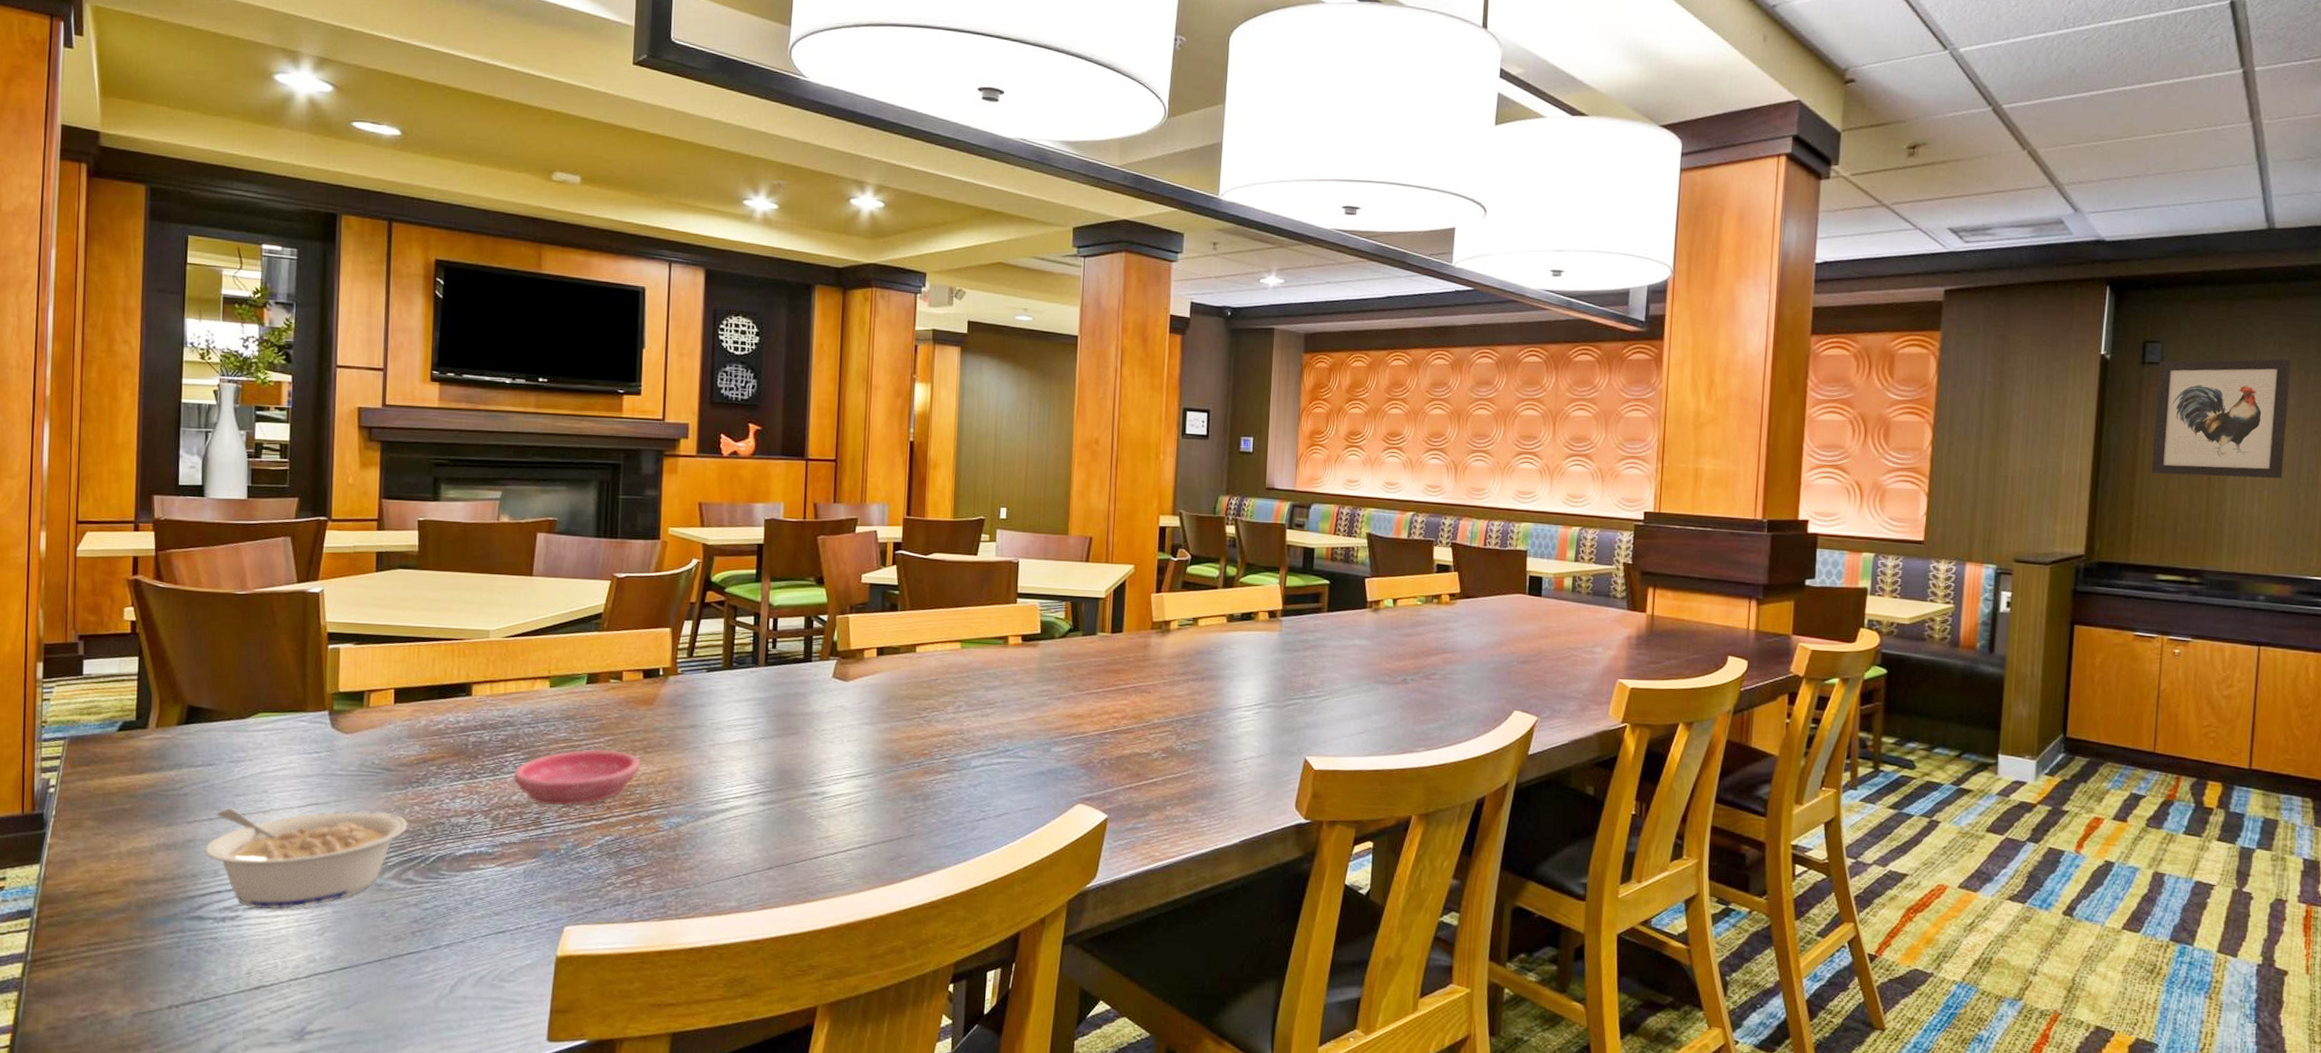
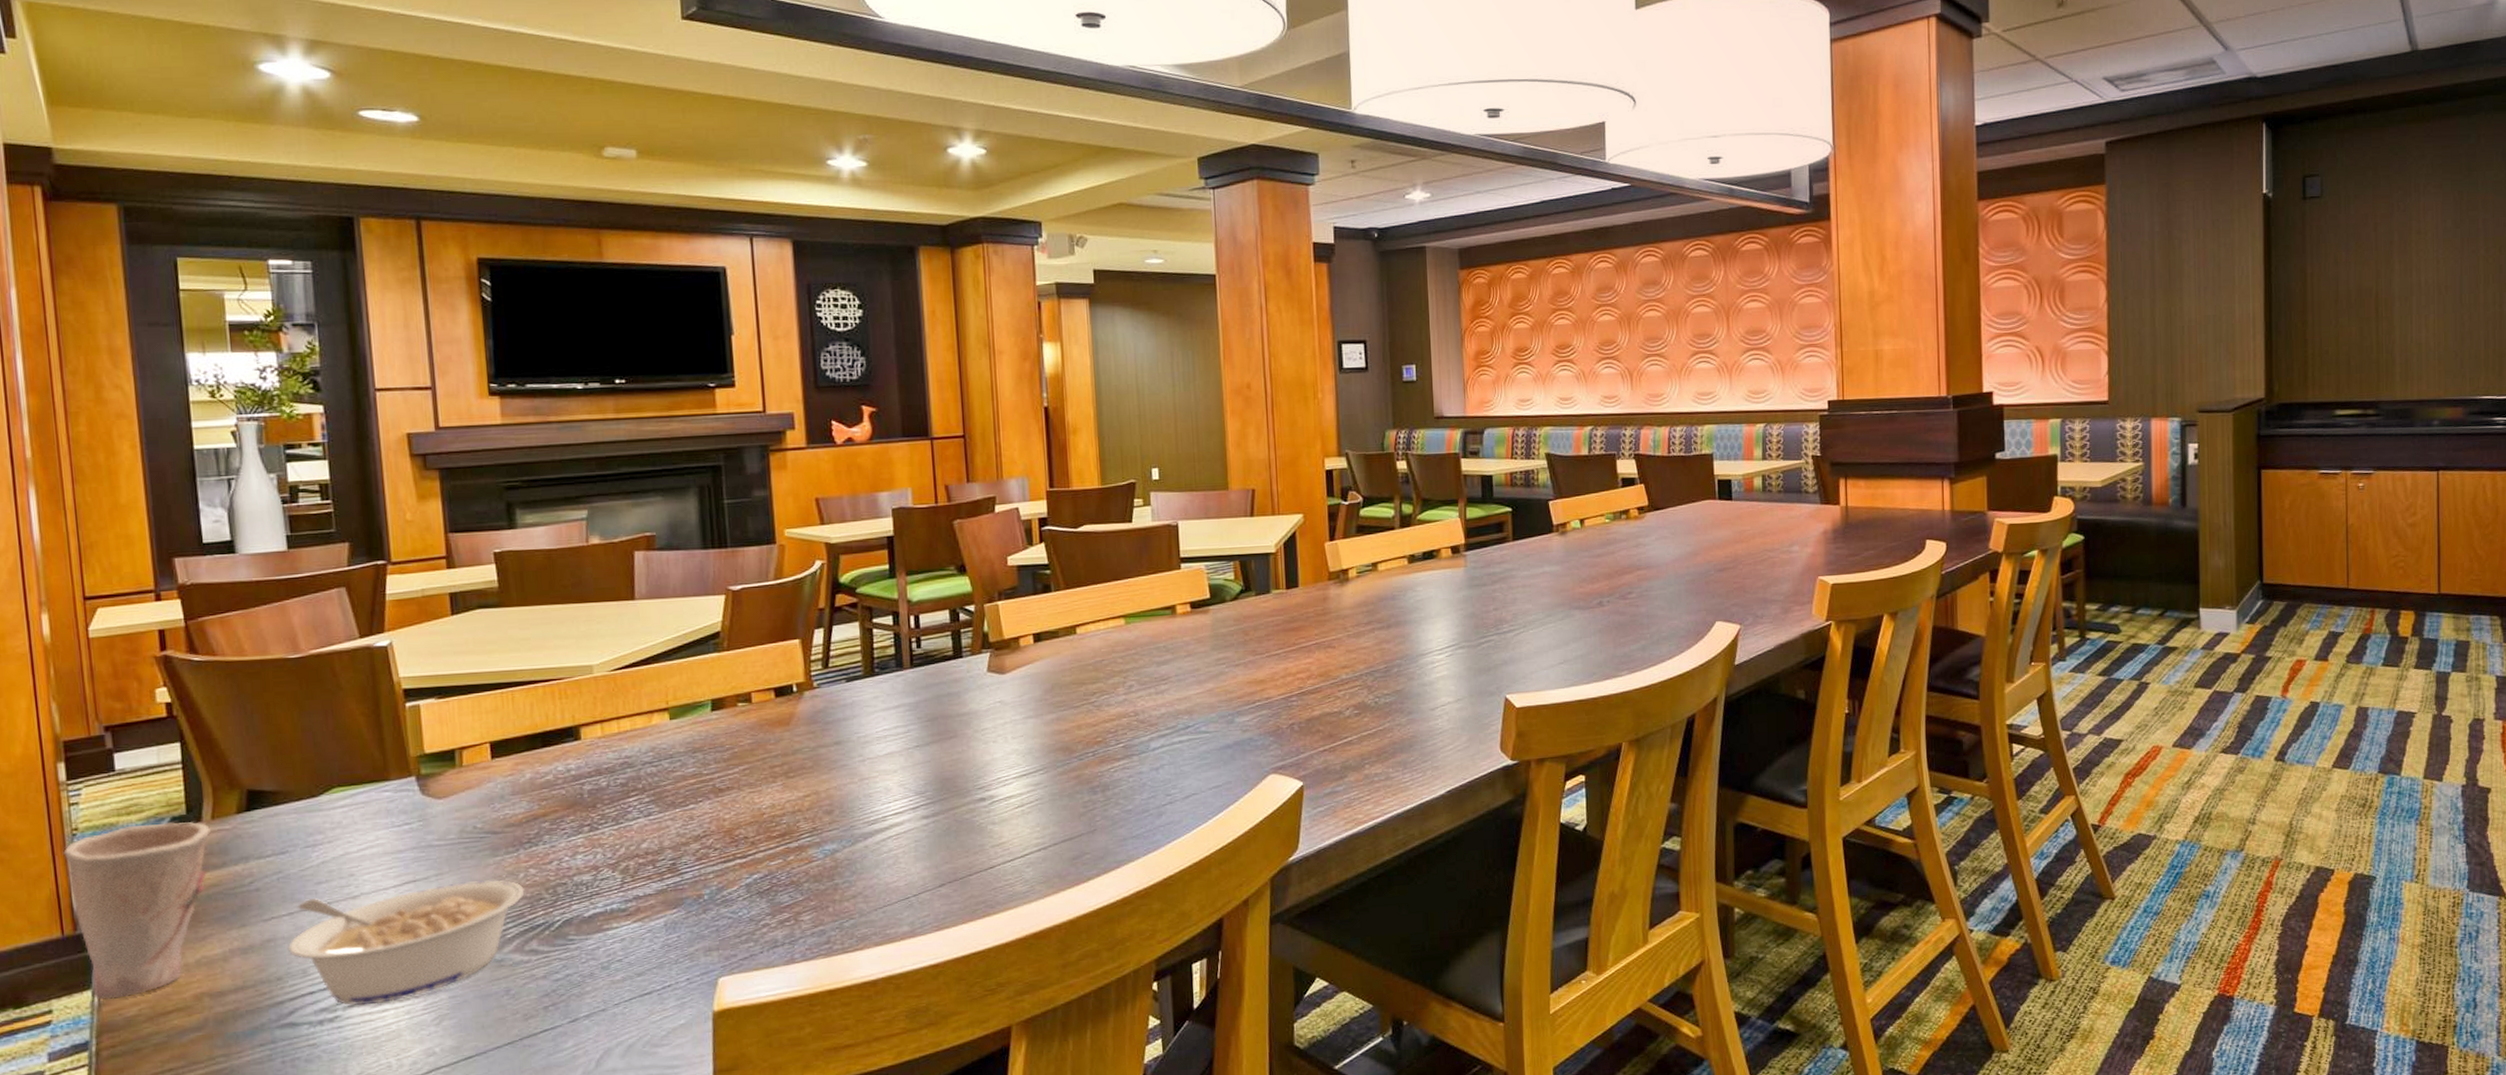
cup: none [32,725,155,875] -> present [63,822,212,1000]
saucer: present [513,749,640,806] -> none [639,780,783,849]
wall art: present [2151,359,2291,479] -> none [2319,181,2446,310]

